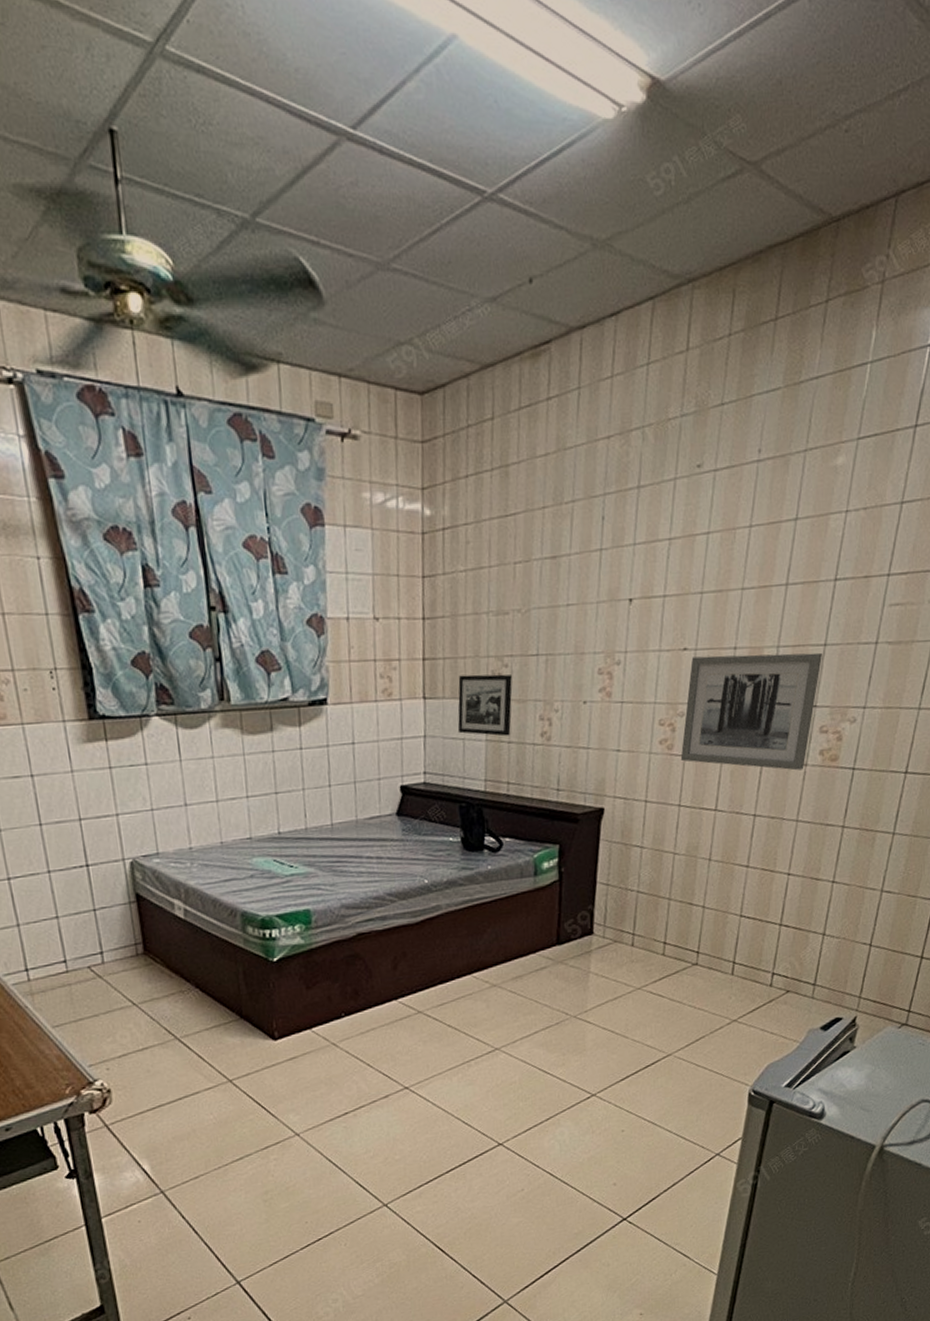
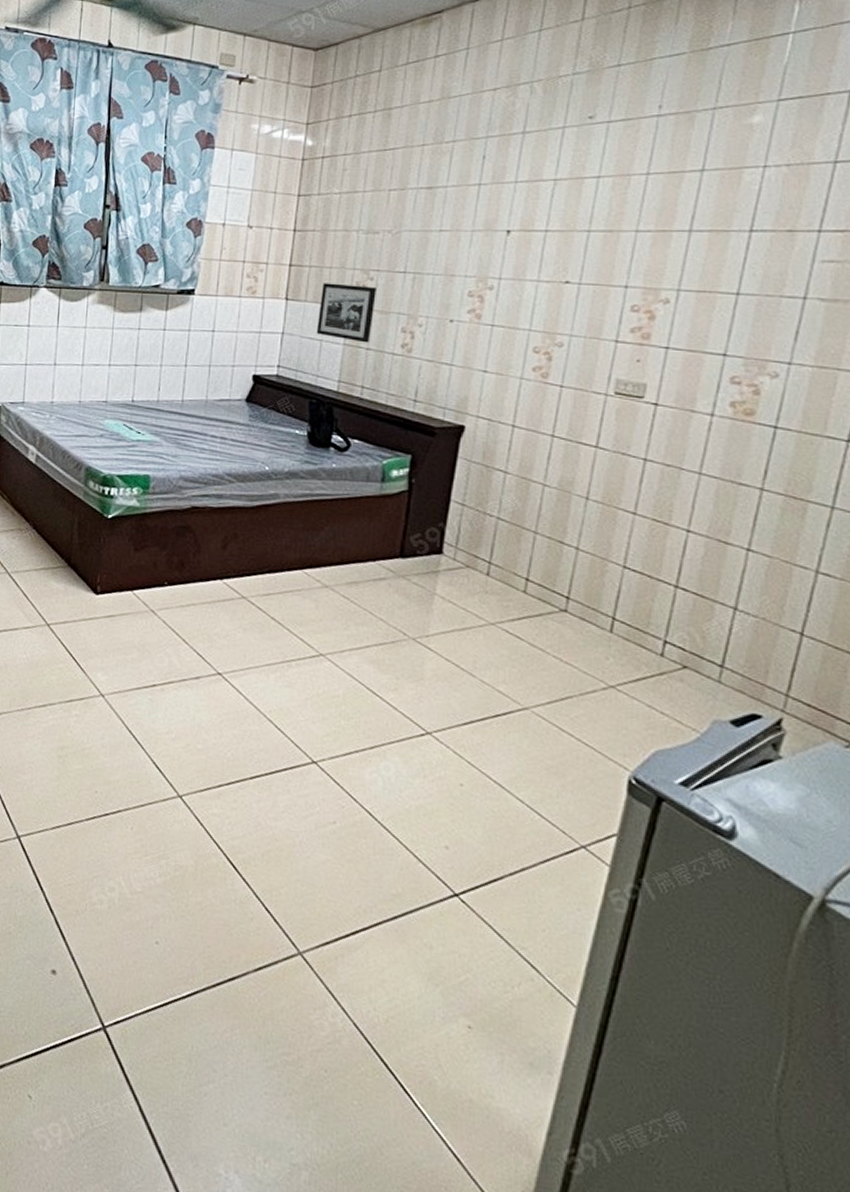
wall art: present [680,652,822,771] -> none [556,291,734,420]

